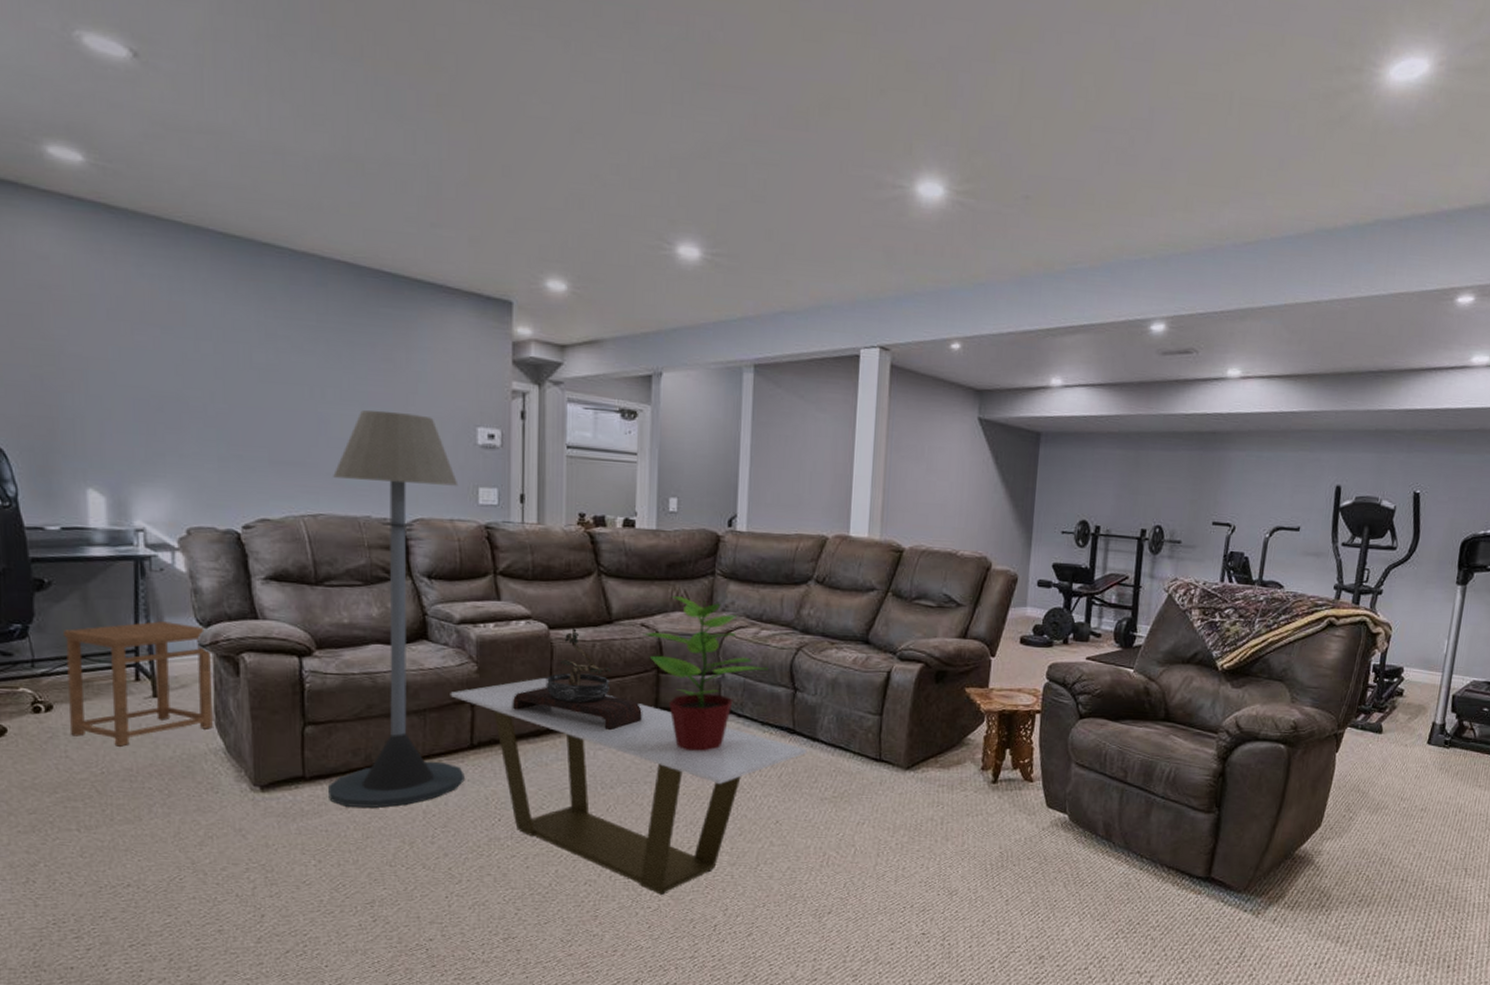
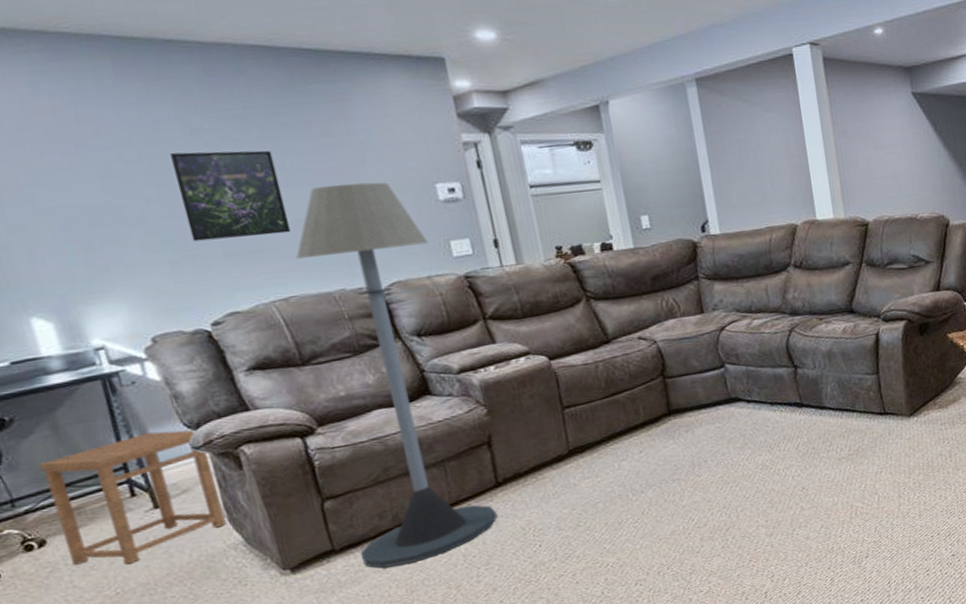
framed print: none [242,353,334,450] -> present [170,150,292,242]
coffee table: present [450,677,807,895] -> none [464,405,818,578]
bonsai tree: present [512,628,642,731] -> none [528,354,658,442]
potted plant: present [643,590,768,751] -> none [641,294,767,444]

